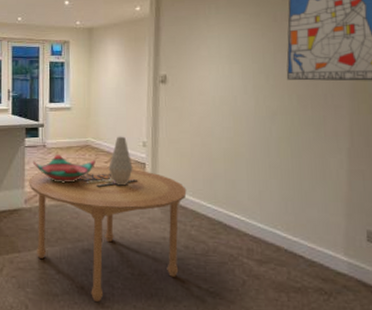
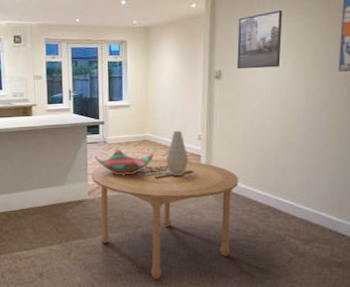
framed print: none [182,16,228,75] -> present [236,10,283,70]

